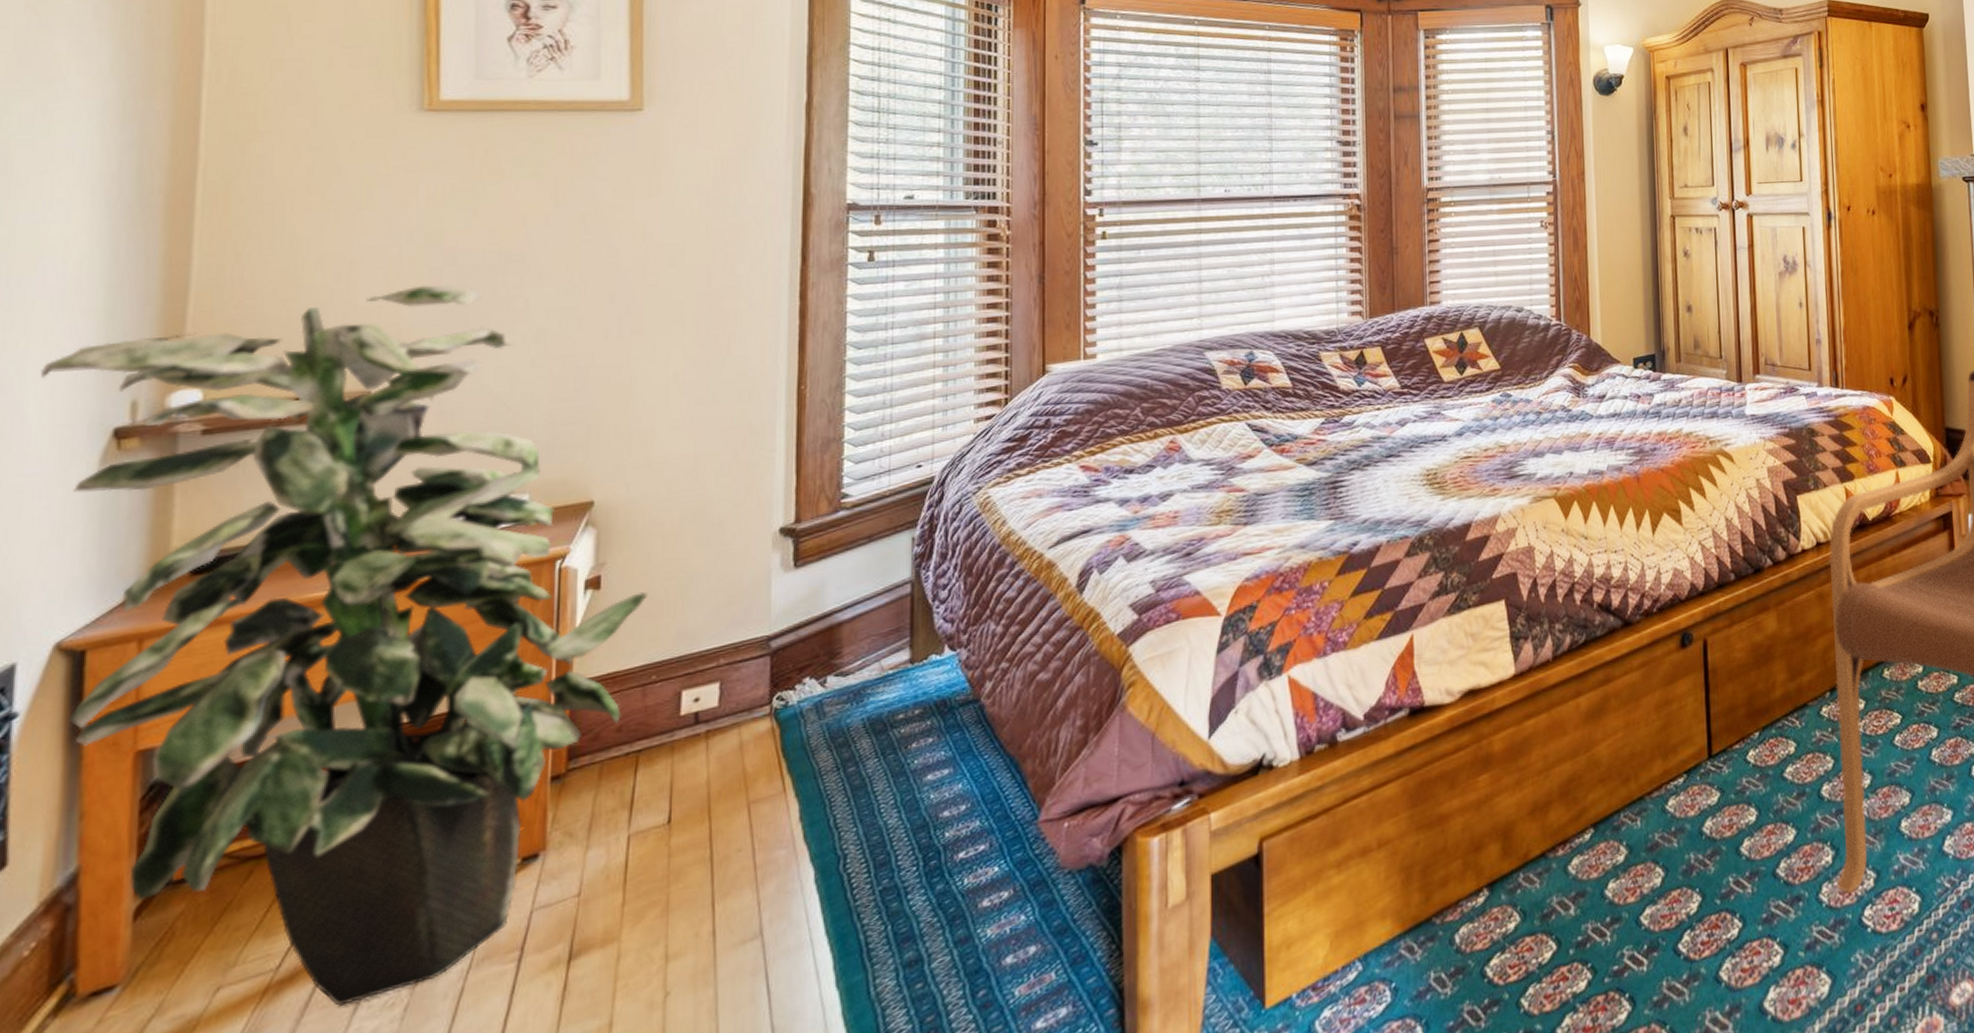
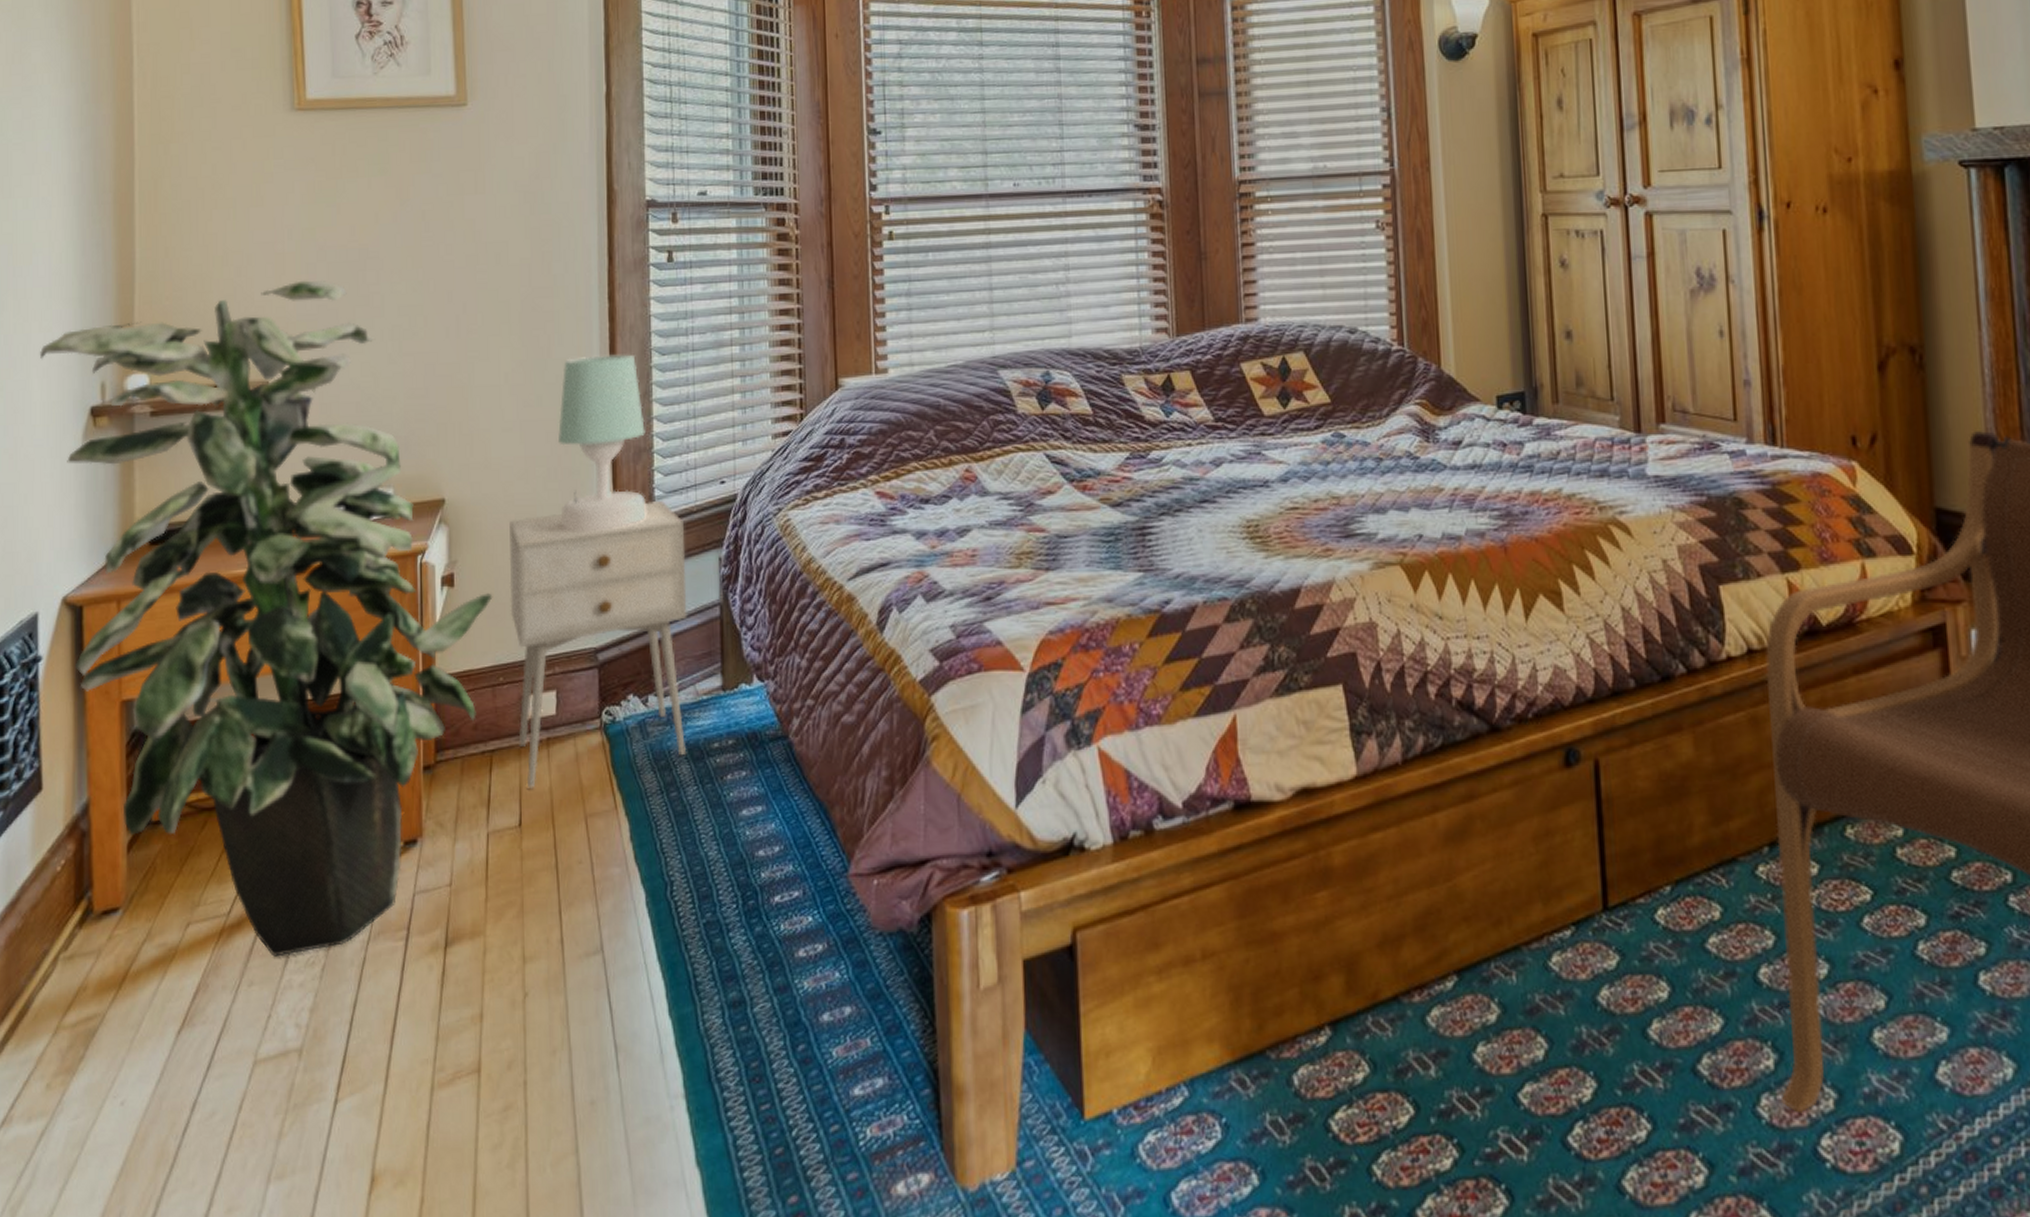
nightstand: none [668,488,876,784] -> present [509,501,688,788]
table lamp: none [734,349,836,524] -> present [558,354,646,531]

